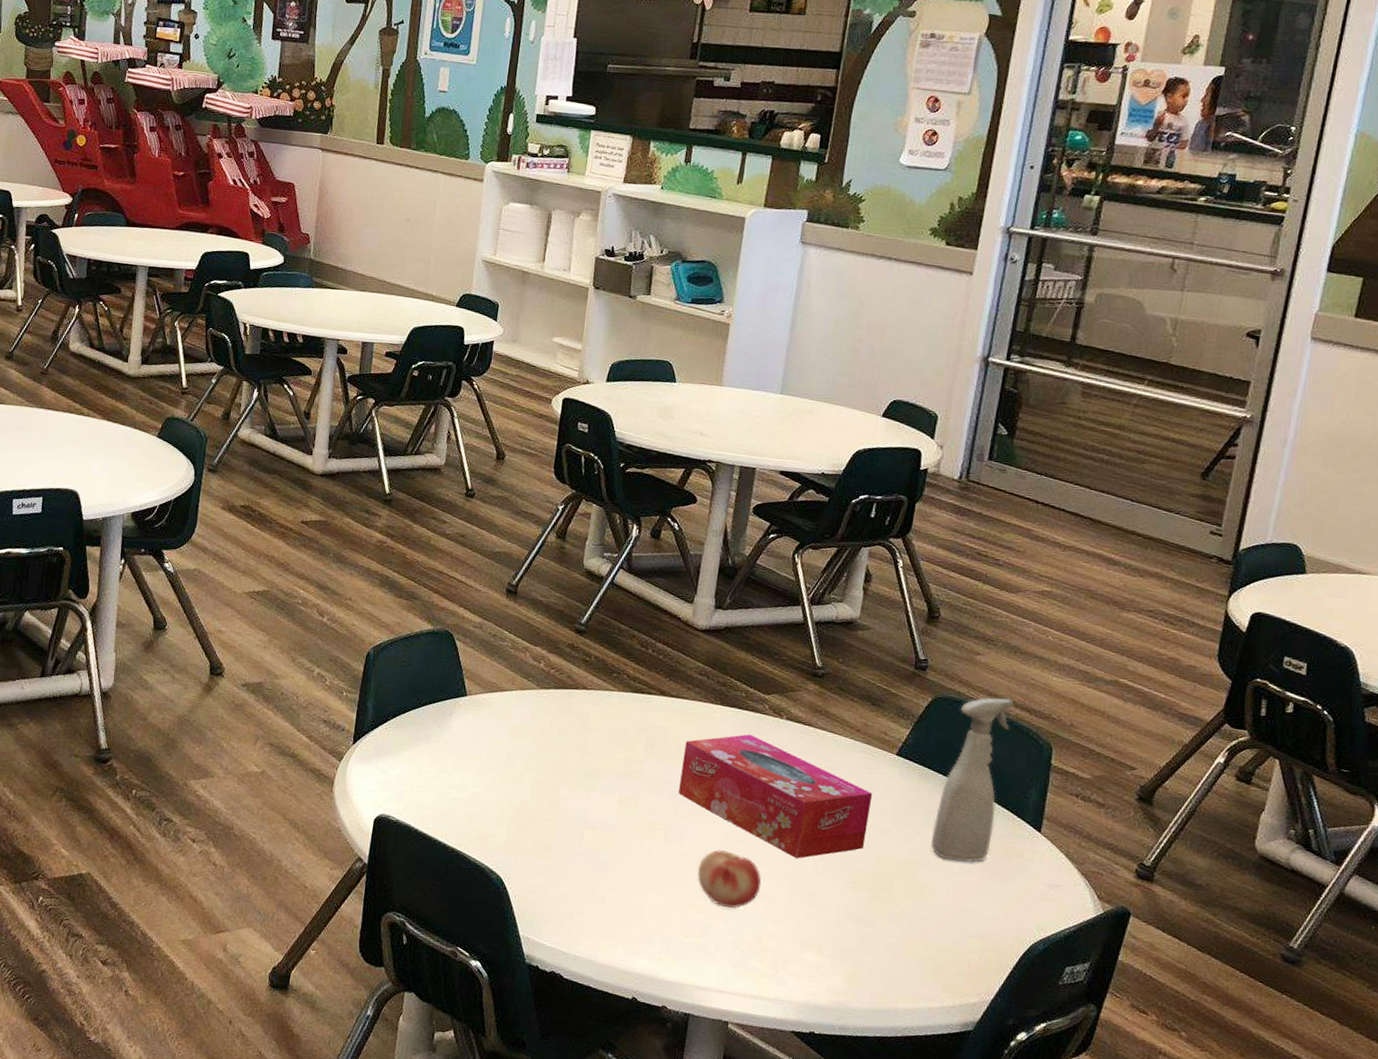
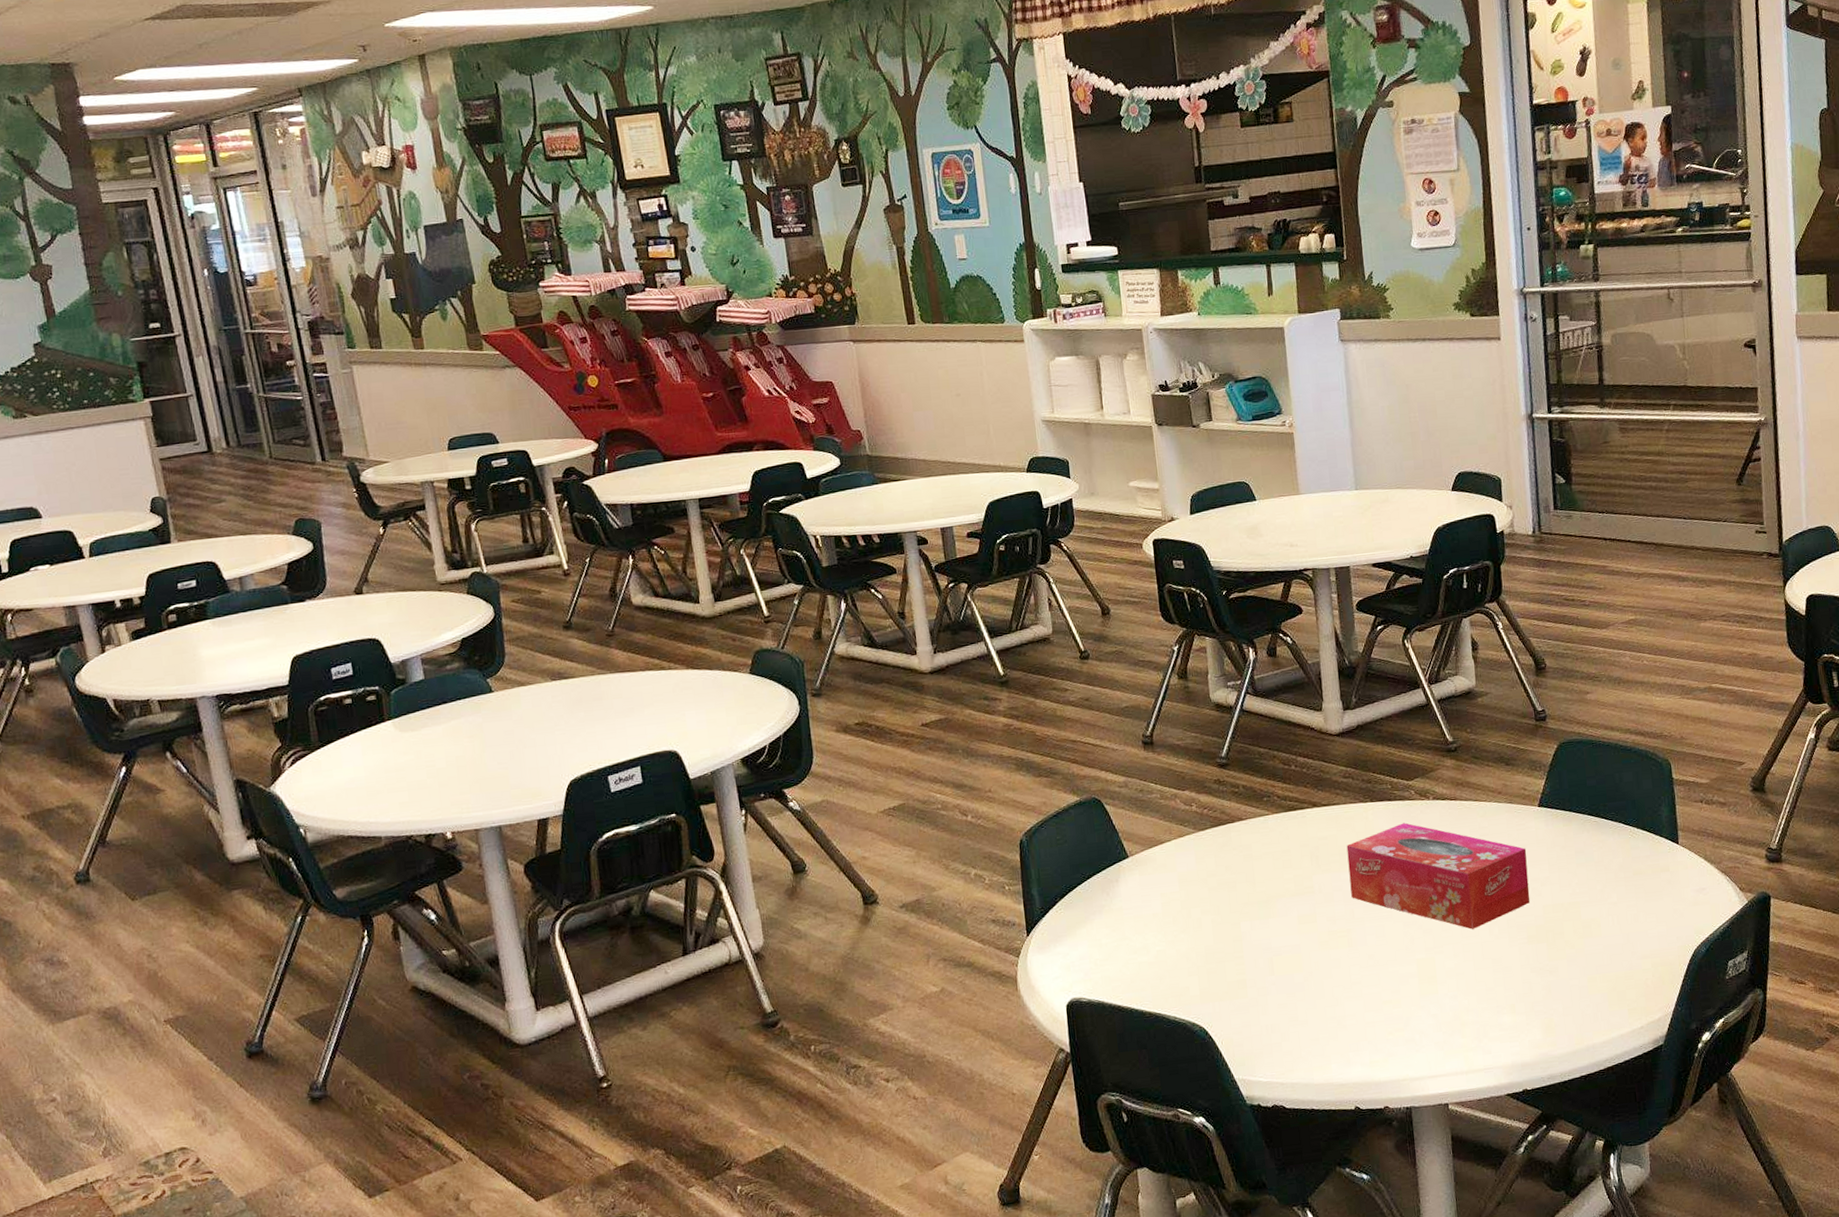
fruit: present [697,849,762,909] -> none [1386,940,1448,995]
spray bottle: present [931,698,1014,863] -> none [1584,727,1640,892]

